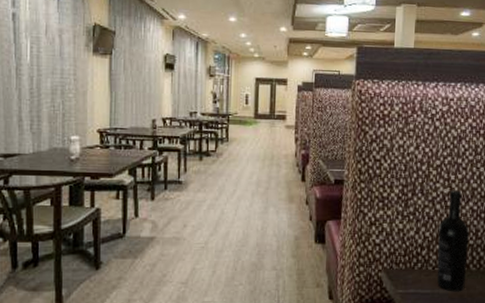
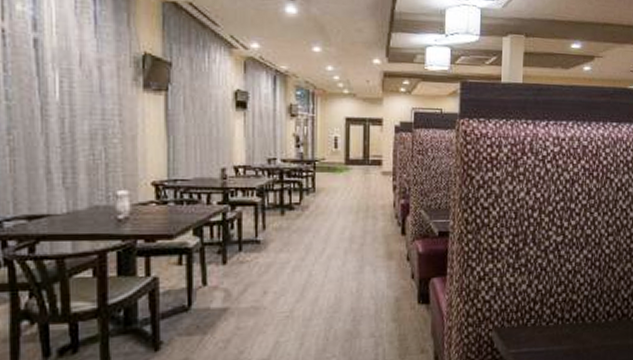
wine bottle: present [436,190,469,292] -> none [551,238,584,348]

